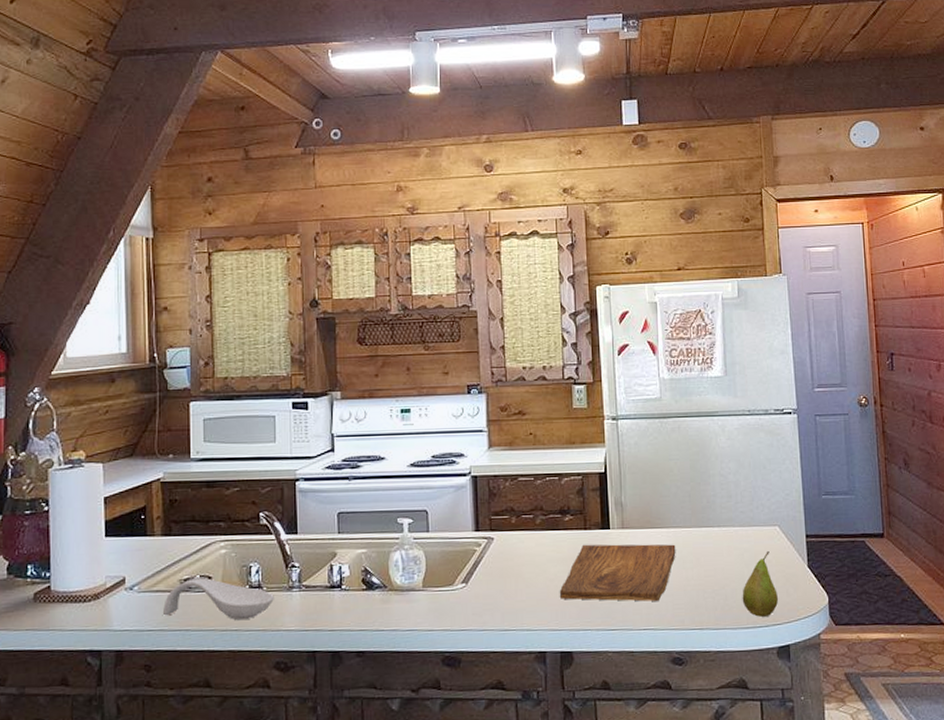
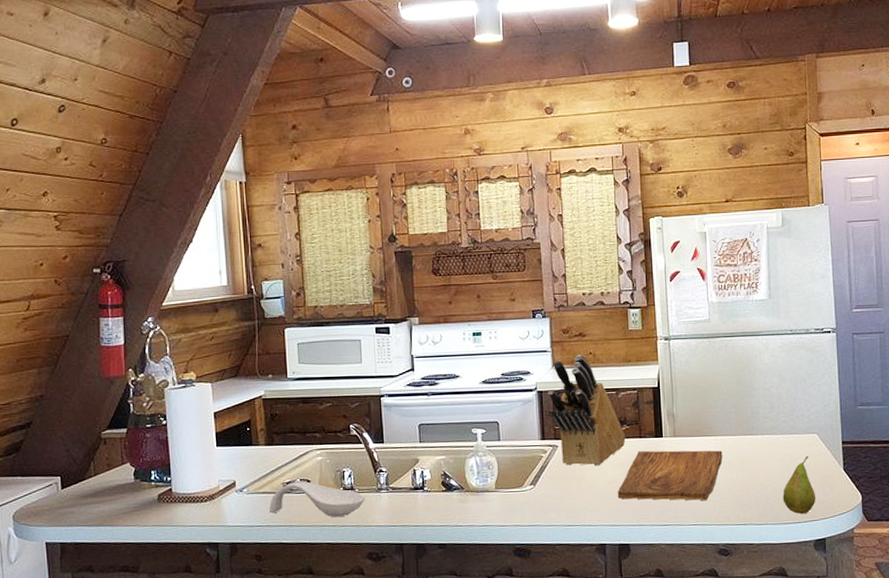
knife block: none [482,435,569,562] -> present [547,354,626,466]

